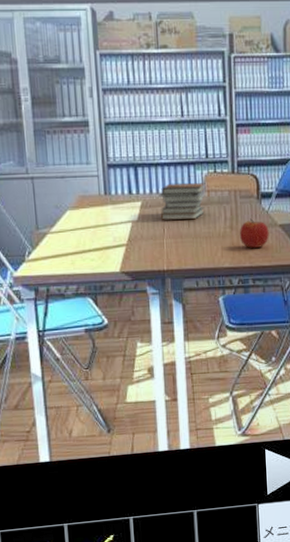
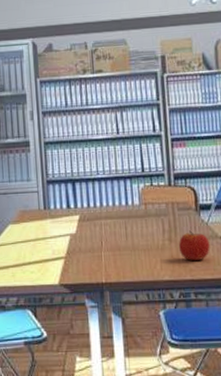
book stack: present [159,182,206,221] -> none [96,195,143,234]

